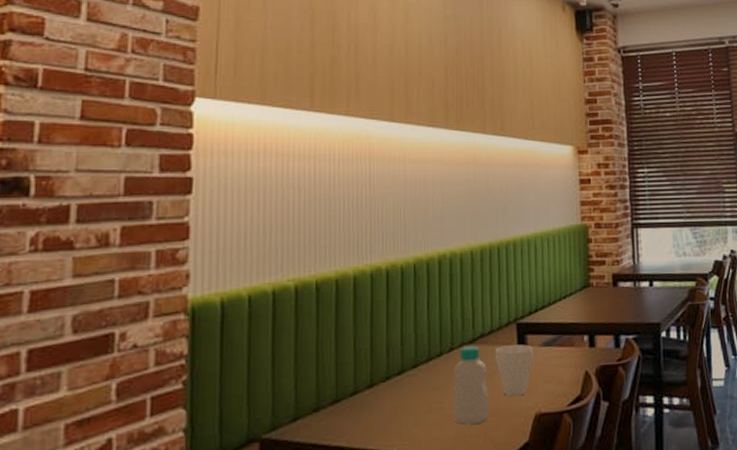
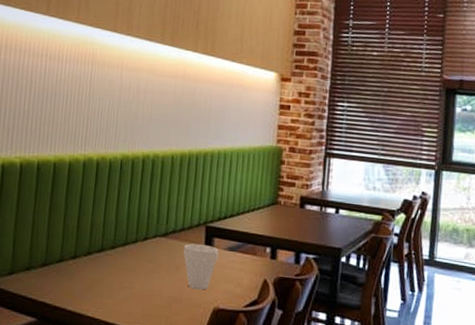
bottle: present [453,345,489,424] -> none [141,238,175,307]

